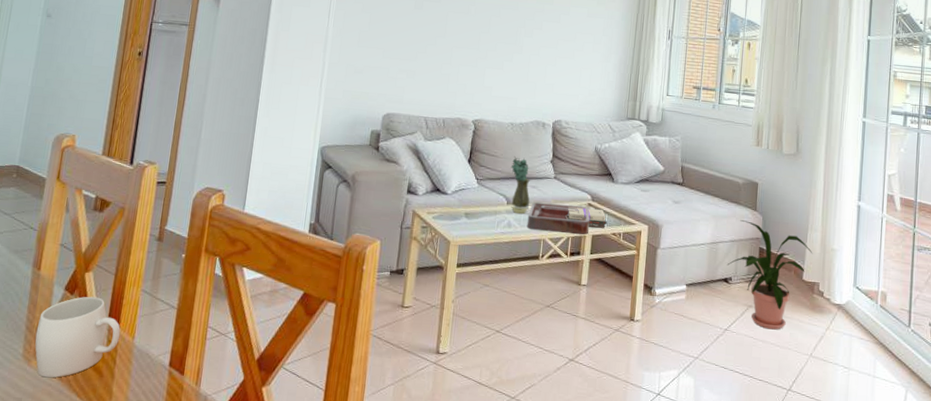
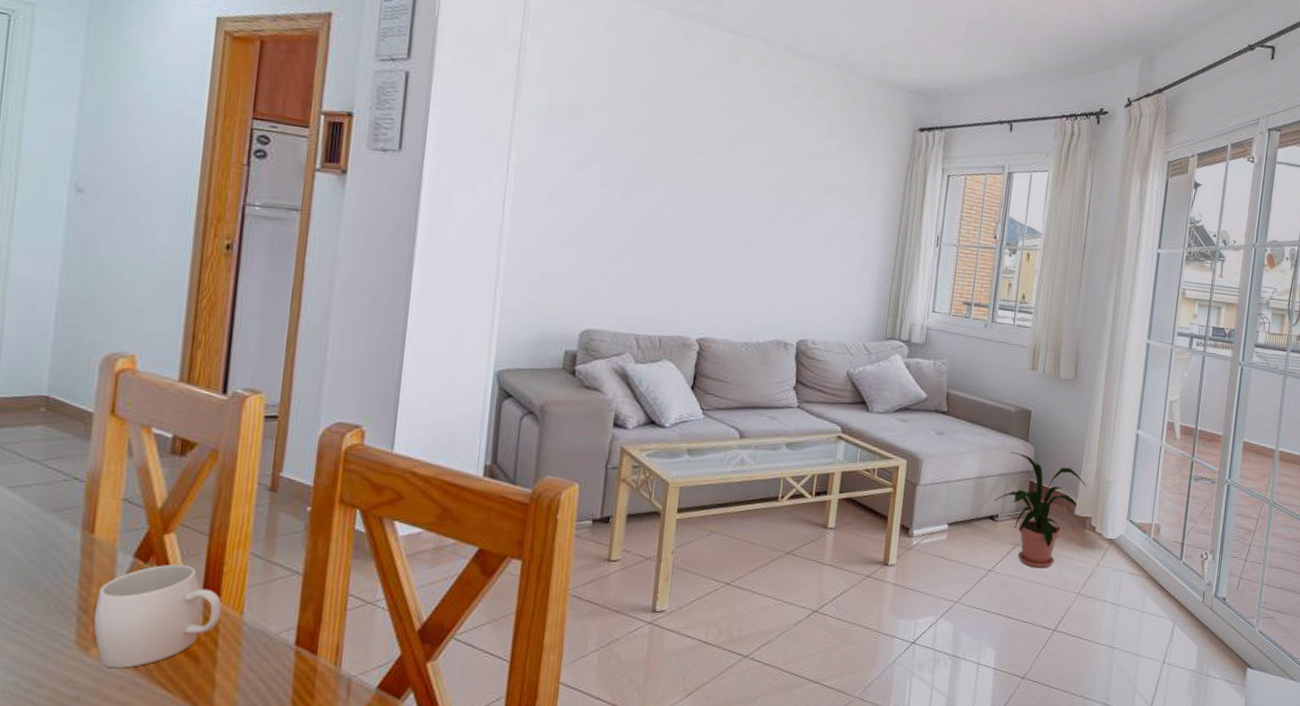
vase: present [510,156,530,215] -> none [744,382,768,450]
decorative tray: present [526,202,590,235] -> none [763,435,839,472]
books: present [566,207,607,229] -> none [811,440,859,465]

